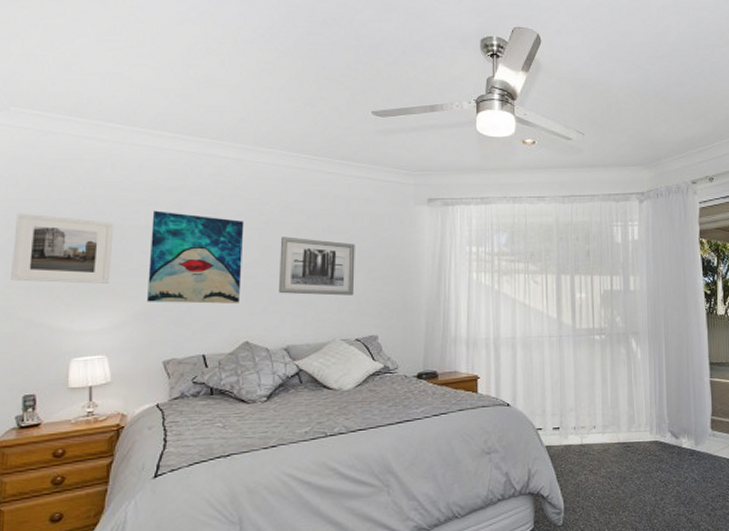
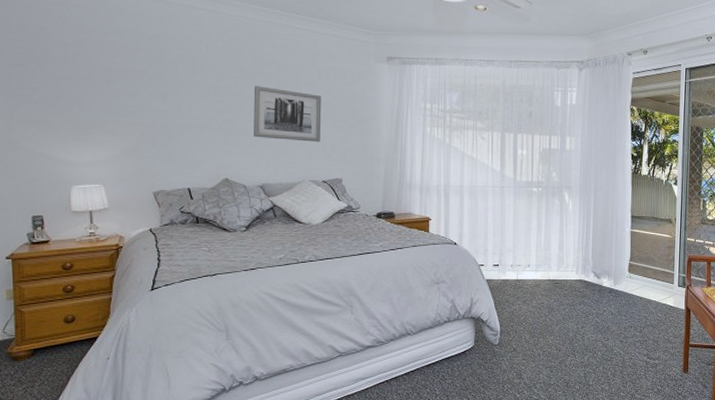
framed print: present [11,213,114,284] -> none [11,51,102,121]
wall art: present [147,210,244,304] -> none [135,56,221,144]

